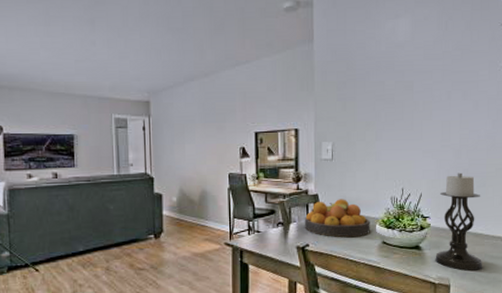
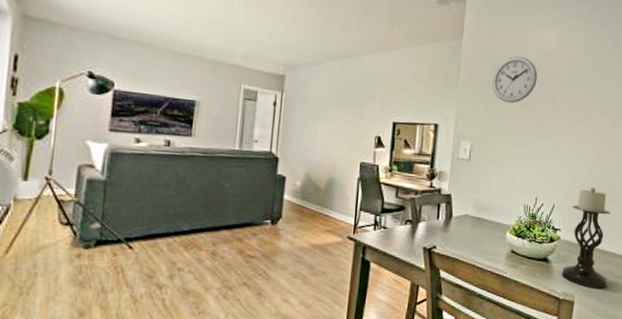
fruit bowl: present [304,199,370,238] -> none [433,201,501,244]
wall clock: none [347,52,392,100] -> present [492,56,538,104]

